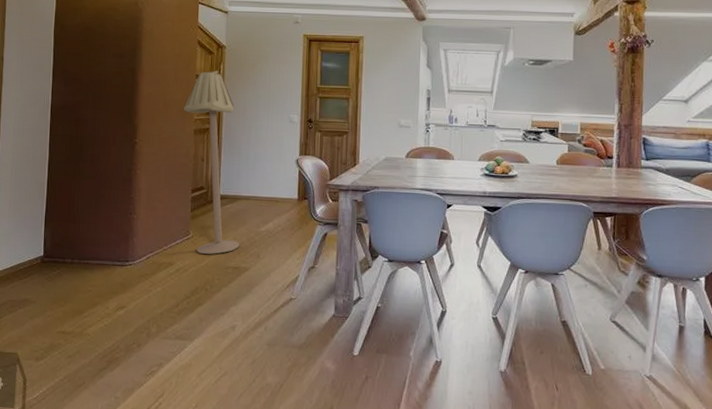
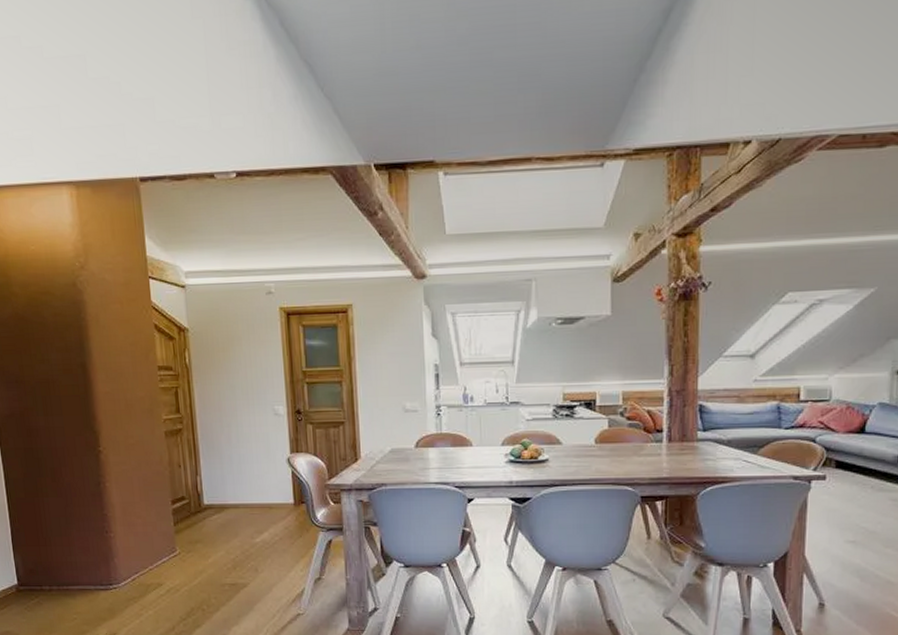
floor lamp: present [183,70,240,254] -> none [148,359,234,571]

